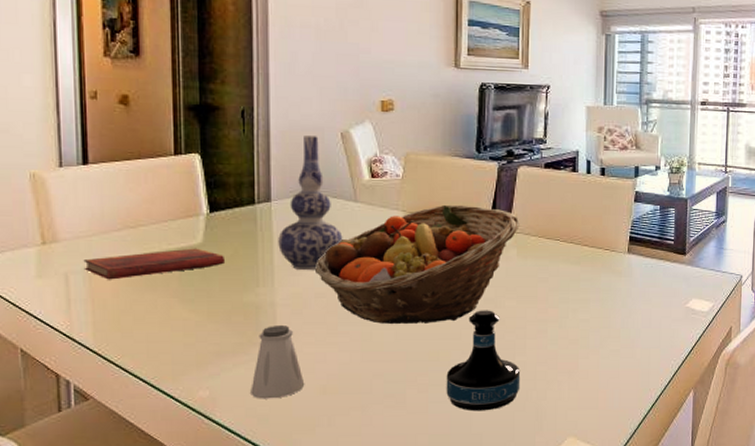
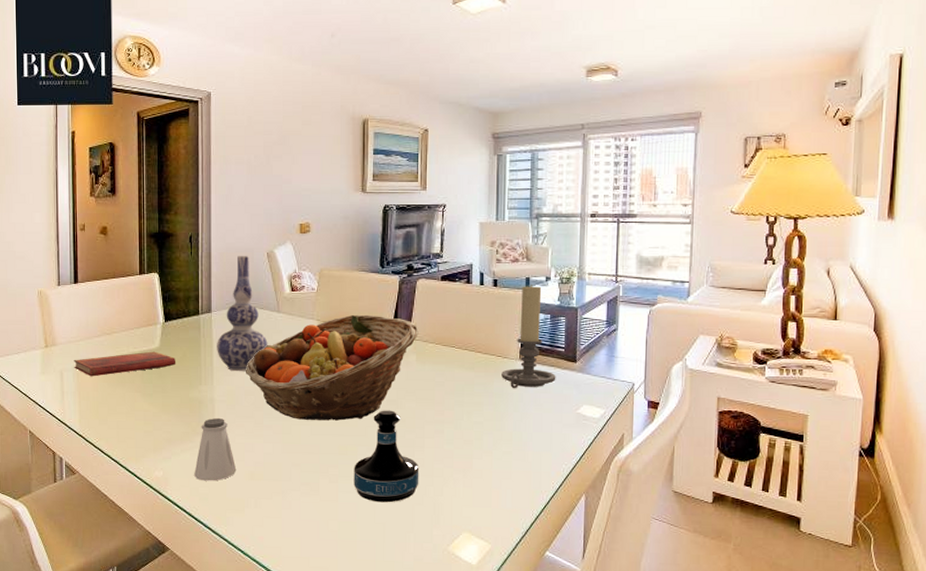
candle holder: none [609,174,665,284] -> present [501,285,556,389]

